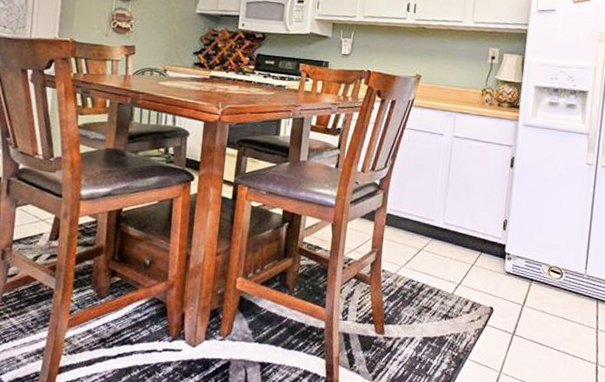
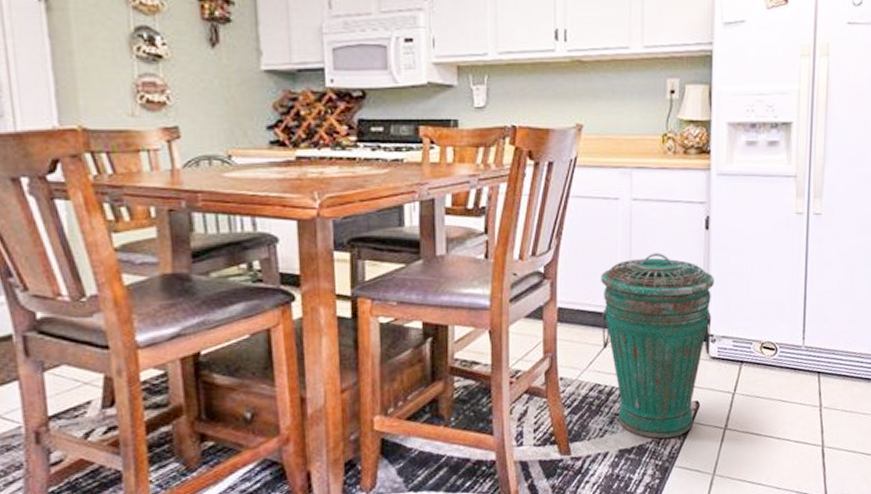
trash can: none [419,180,514,334] -> present [601,253,714,439]

